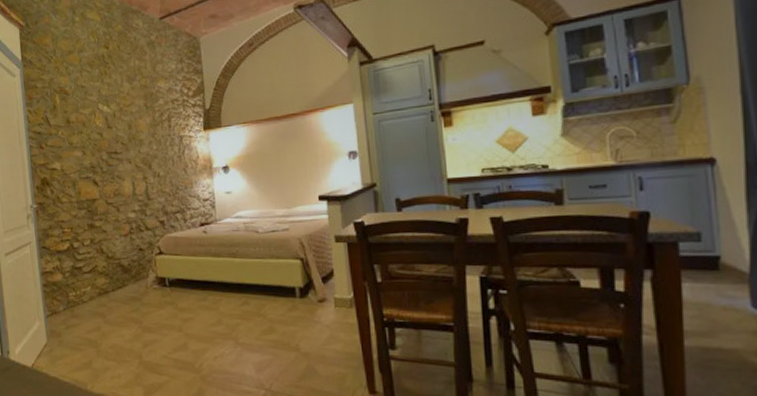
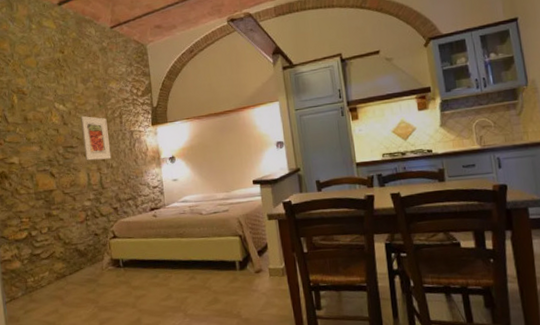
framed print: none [126,118,159,169] -> present [80,115,112,161]

